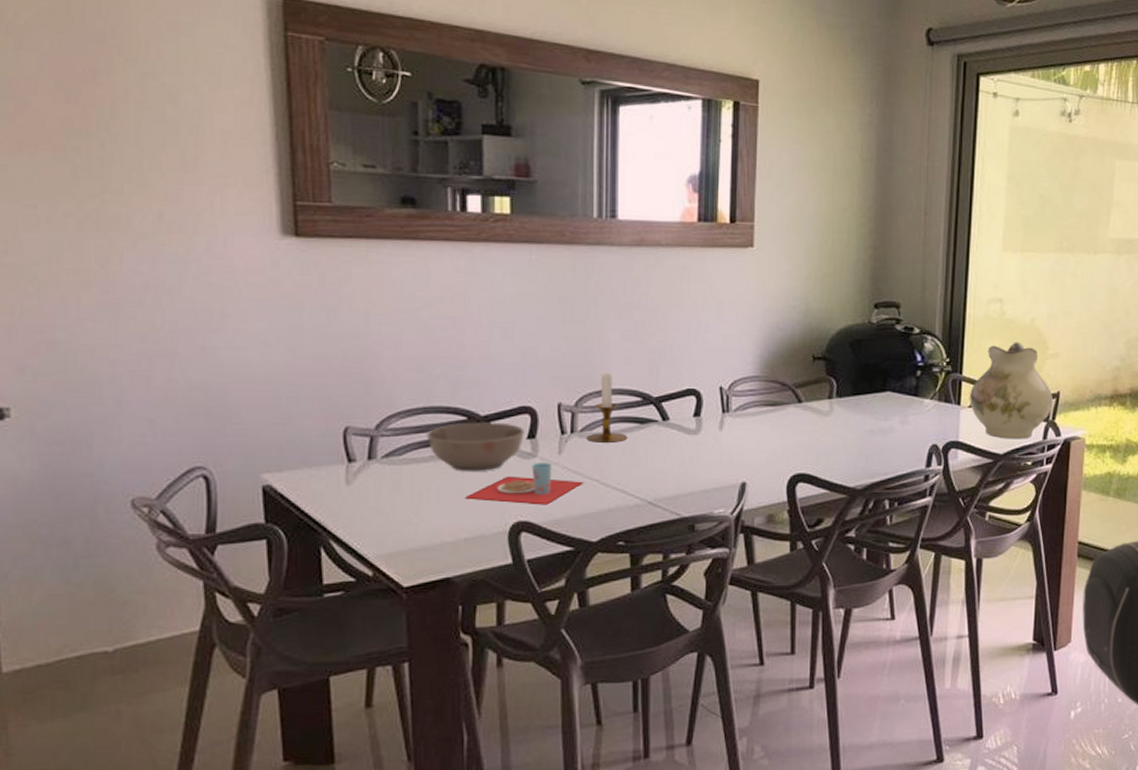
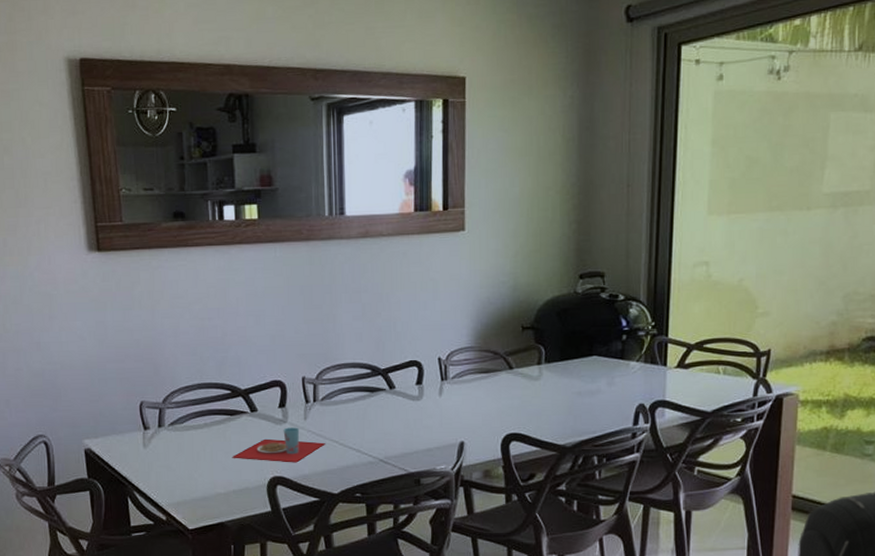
bowl: present [426,422,524,471] -> none [200,394,276,436]
candlestick: present [587,373,628,443] -> none [327,350,360,410]
pitcher: present [970,342,1053,439] -> none [676,303,763,397]

